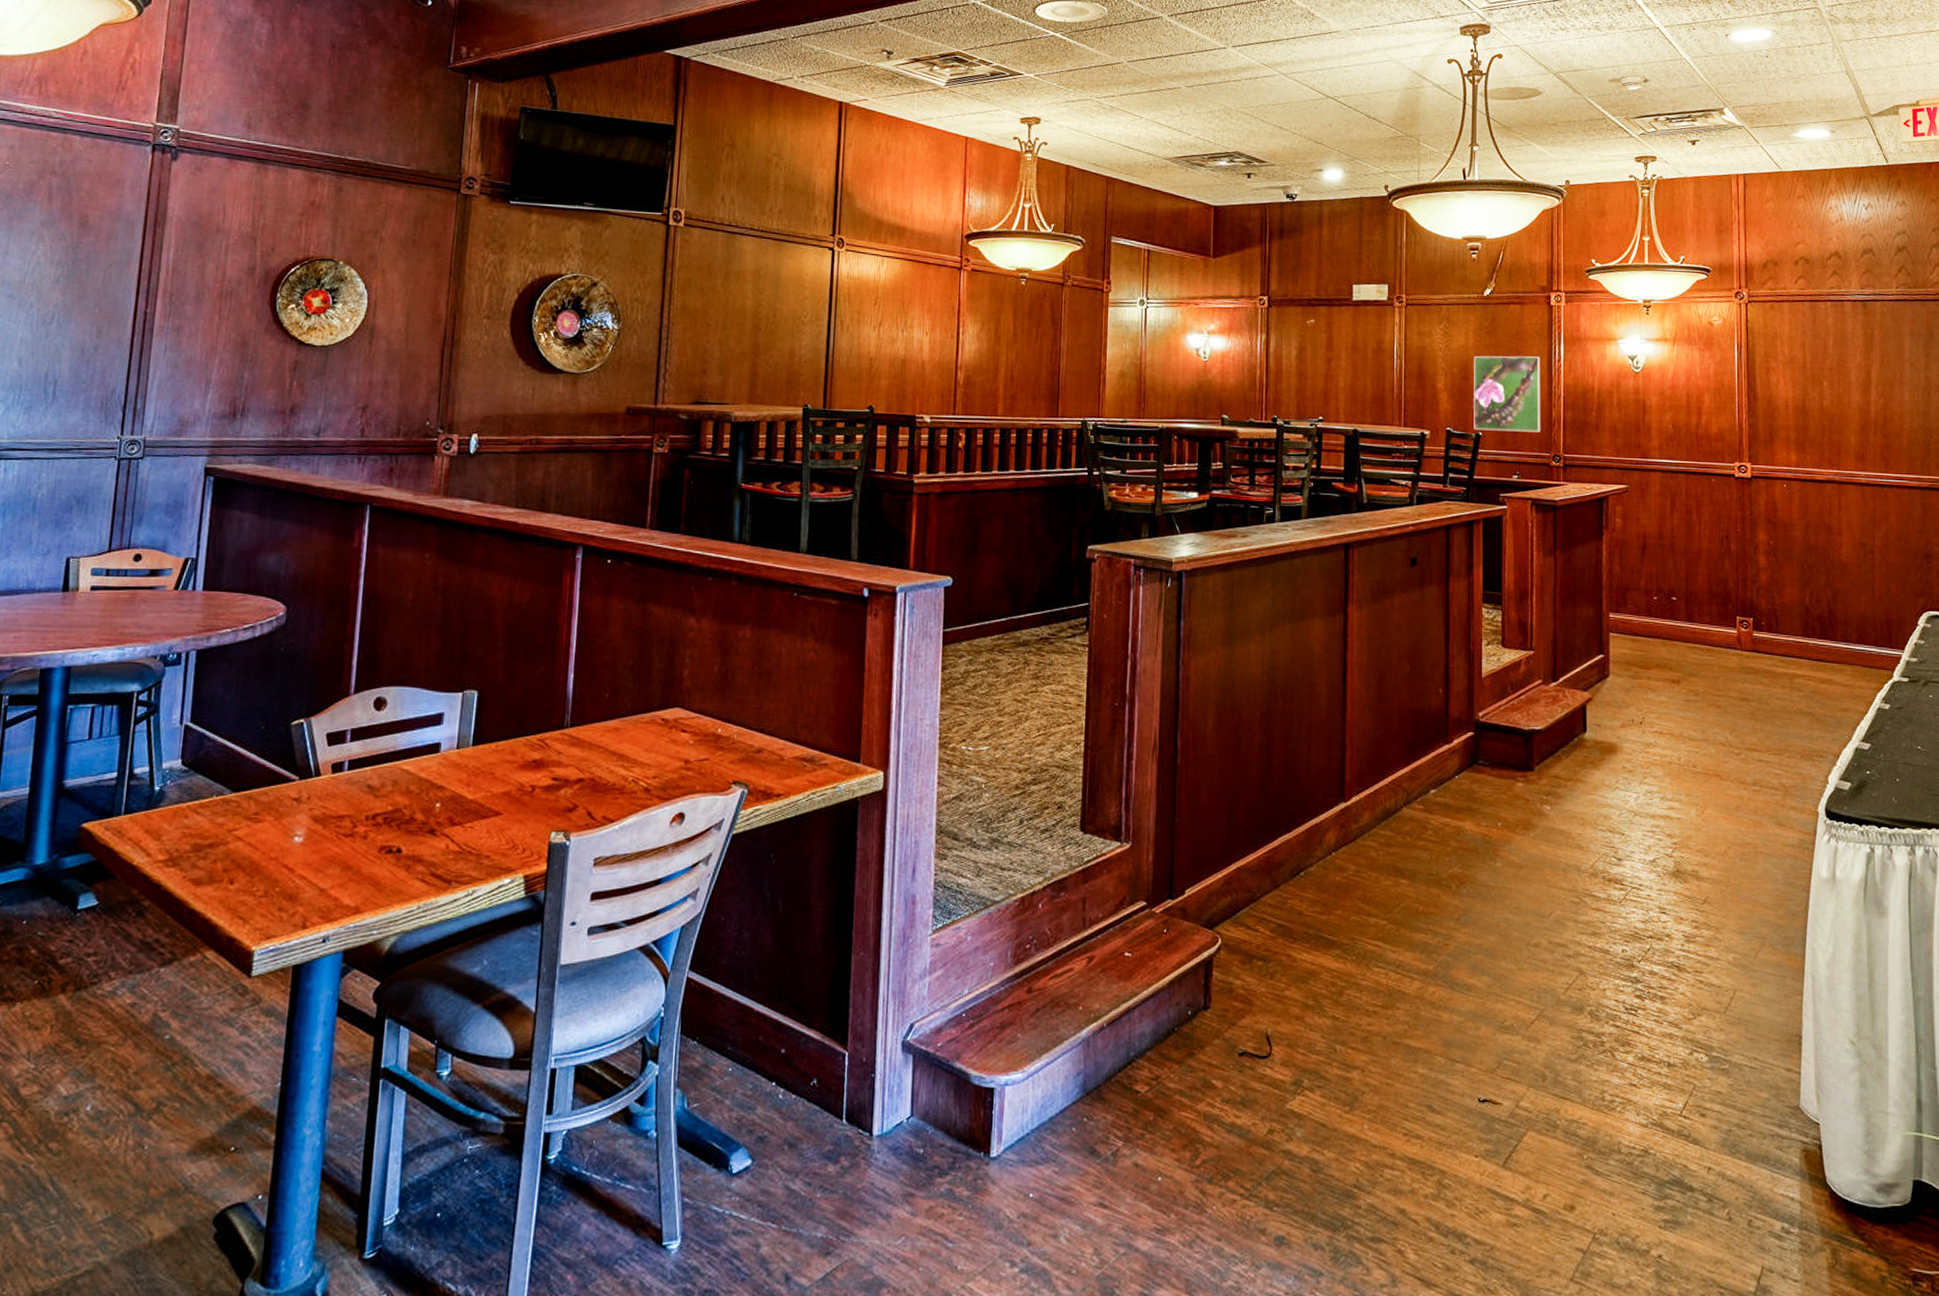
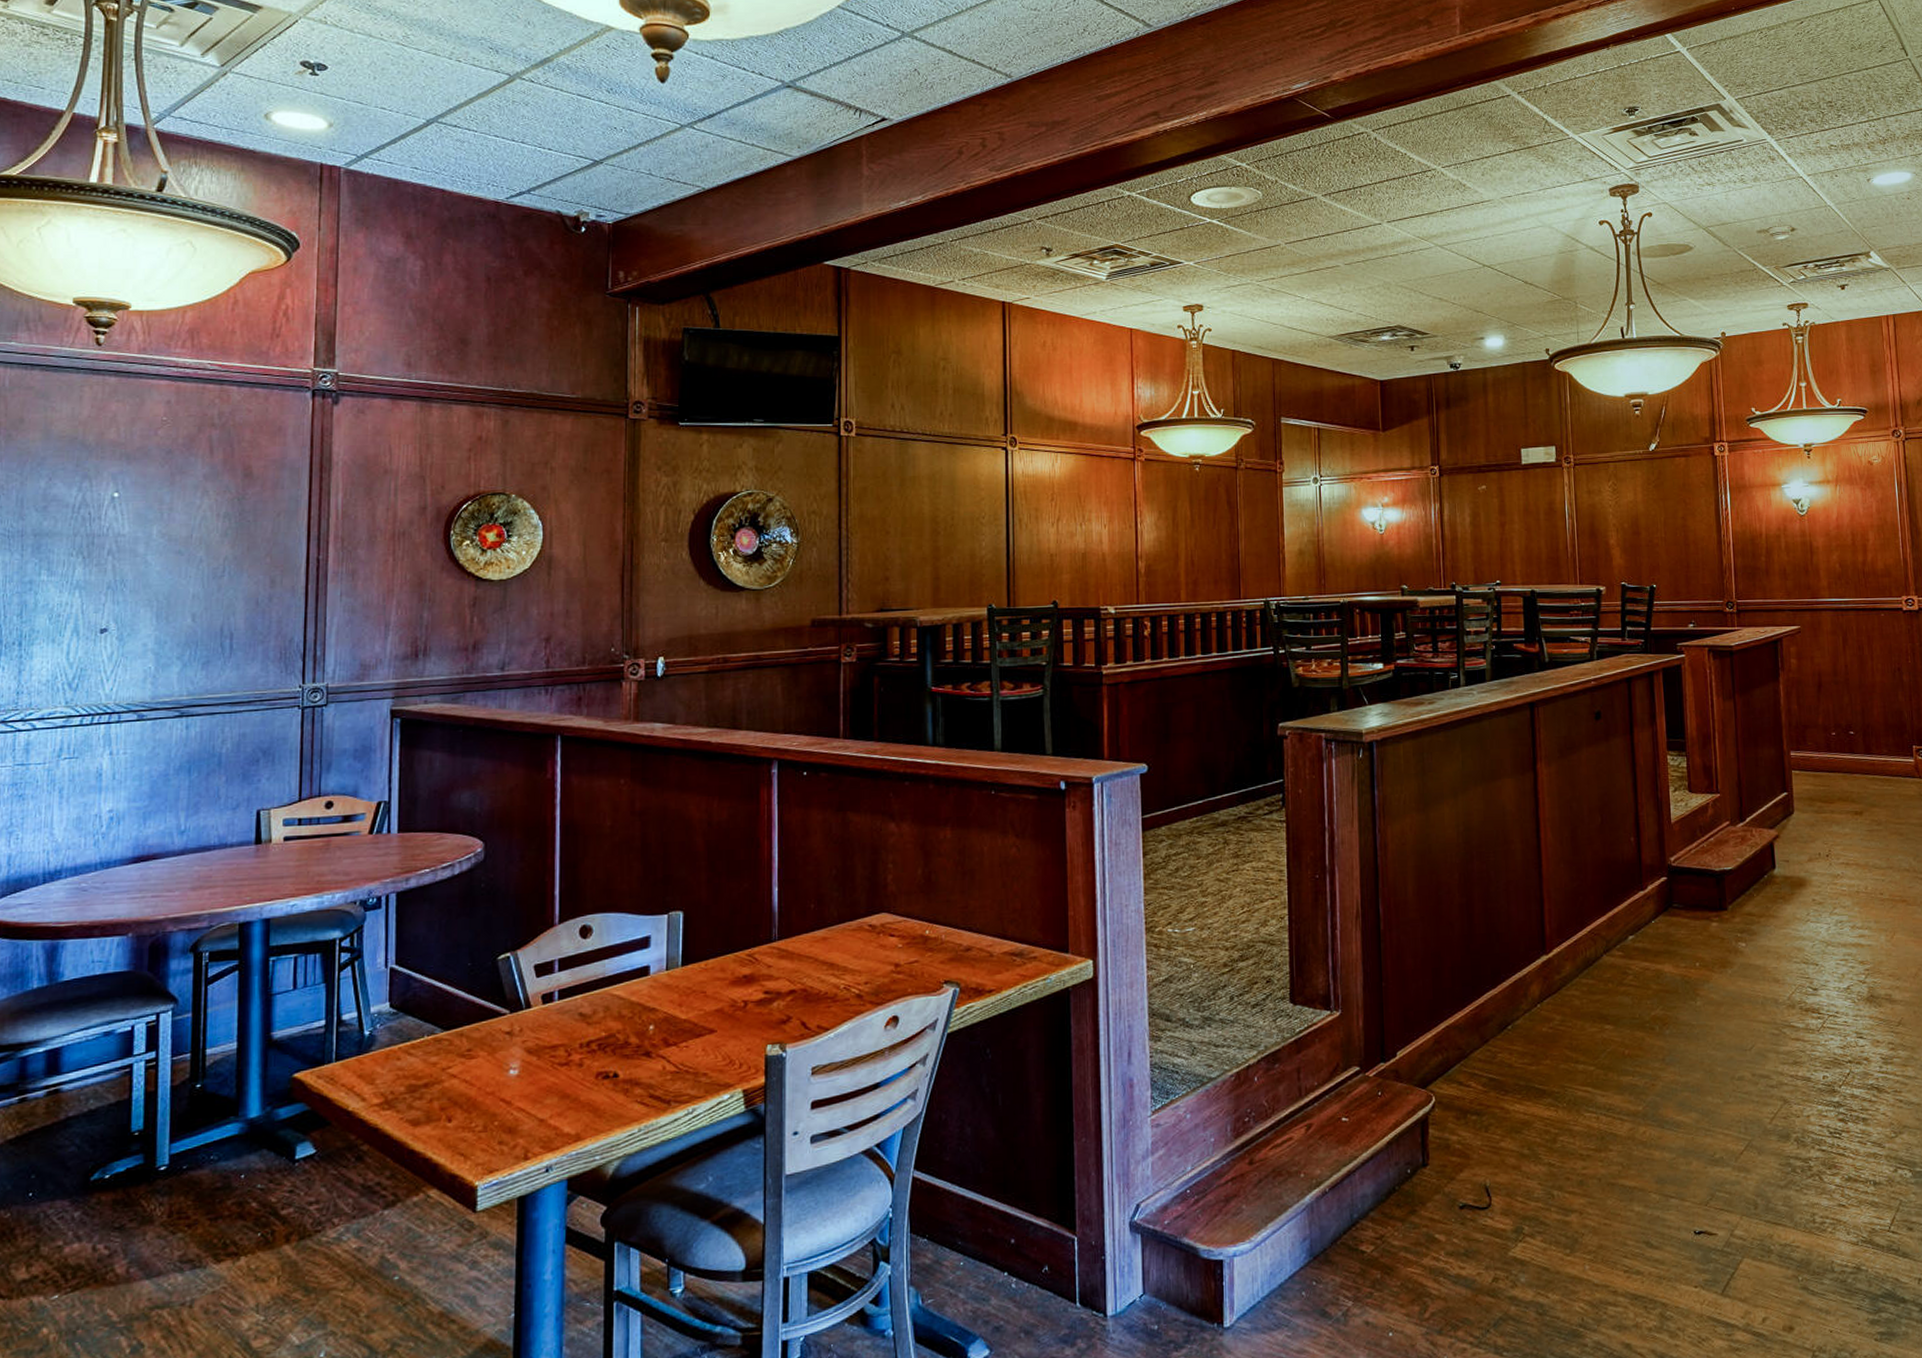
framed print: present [1474,356,1541,433] -> none [1643,507,1713,583]

